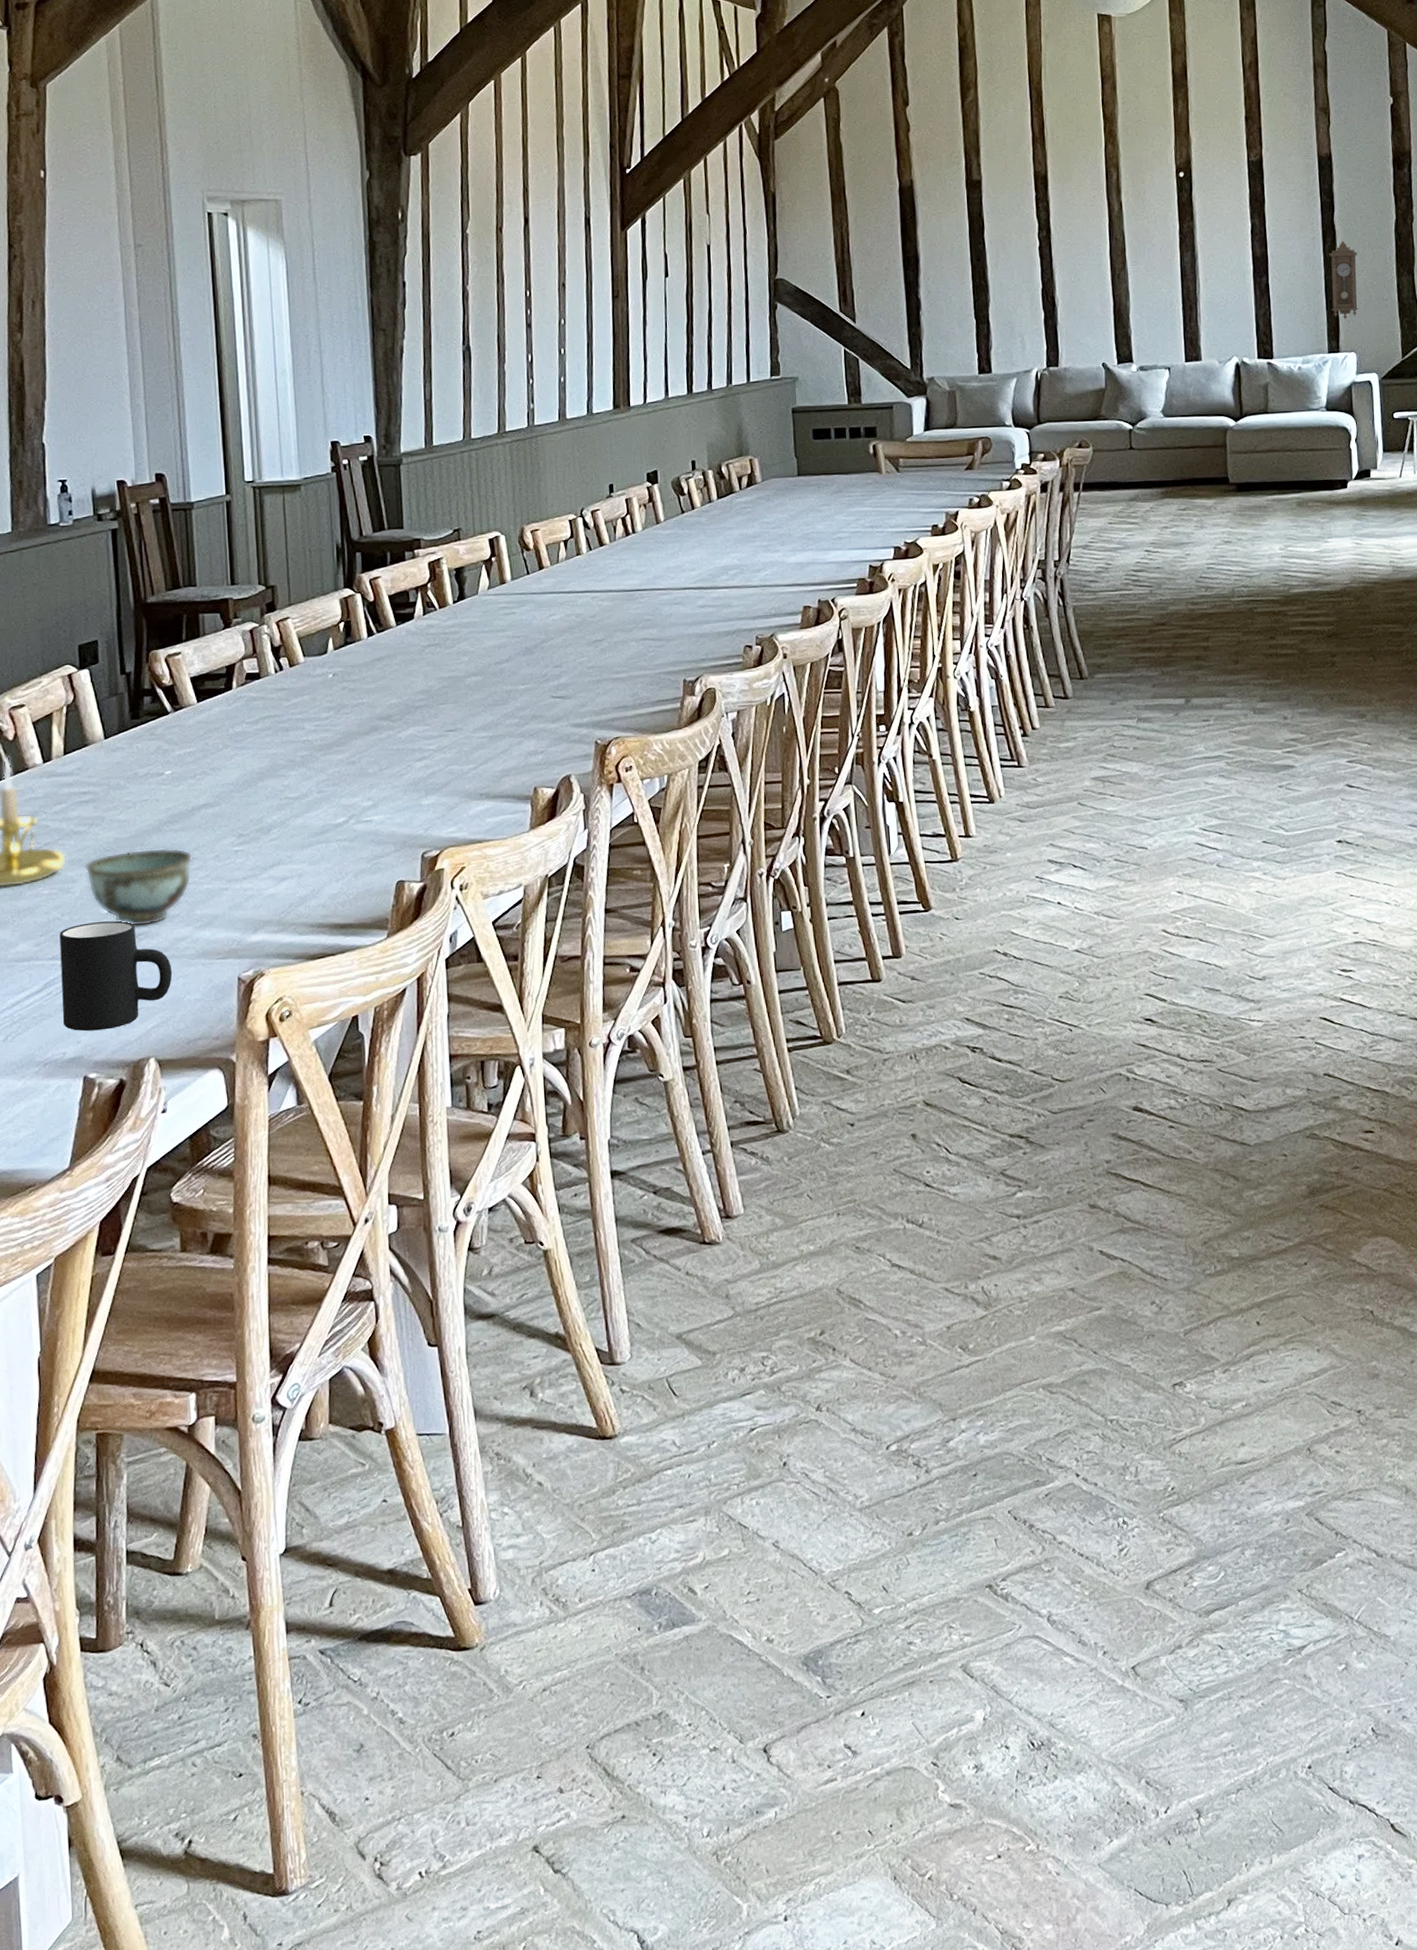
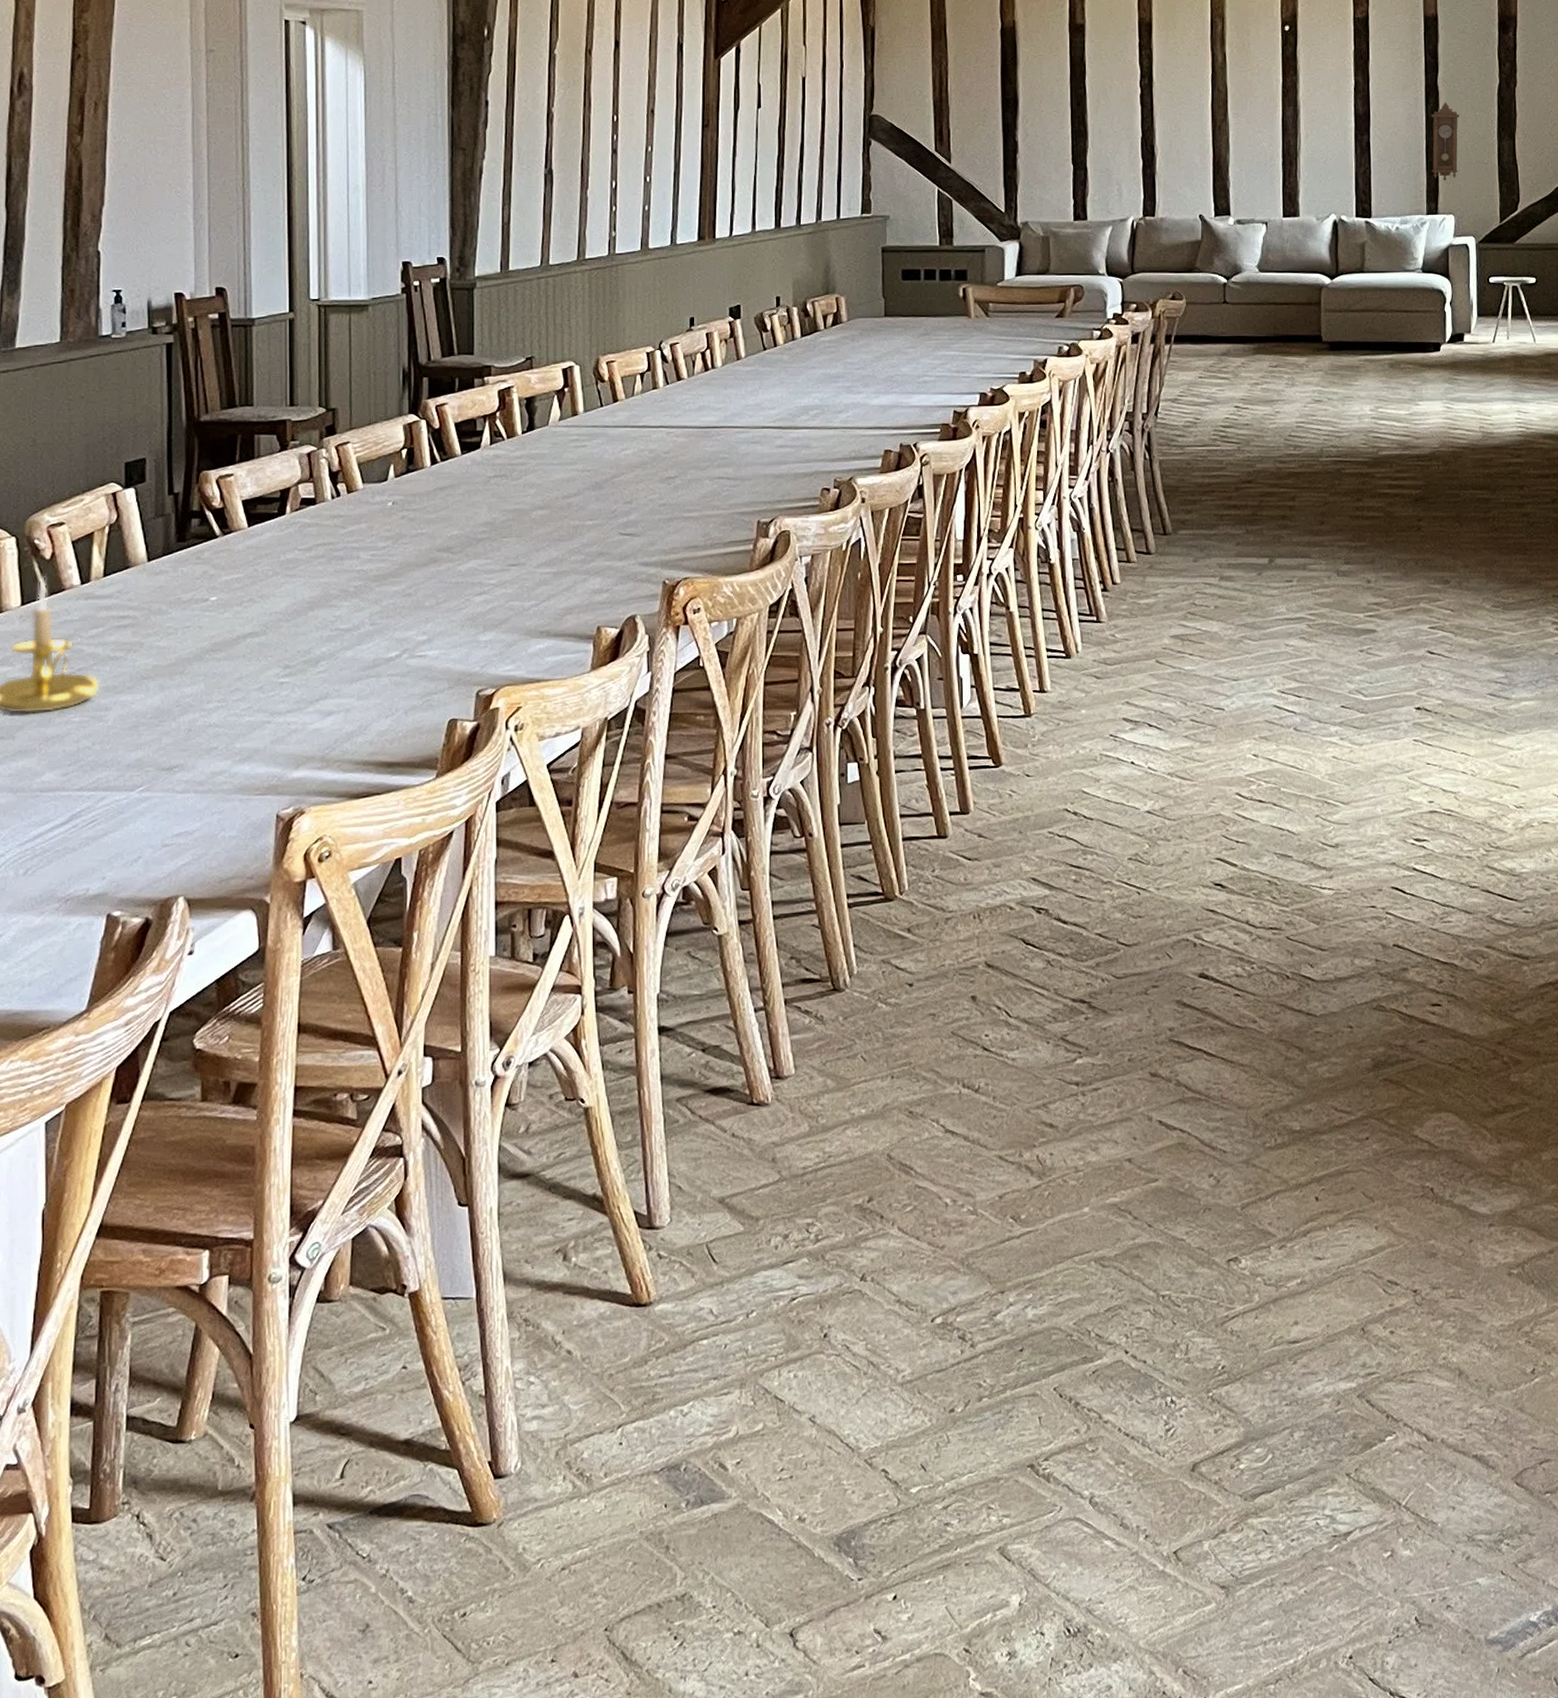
mug: present [59,921,173,1032] -> none [87,752,207,867]
bowl: present [84,847,193,927] -> none [119,677,235,759]

